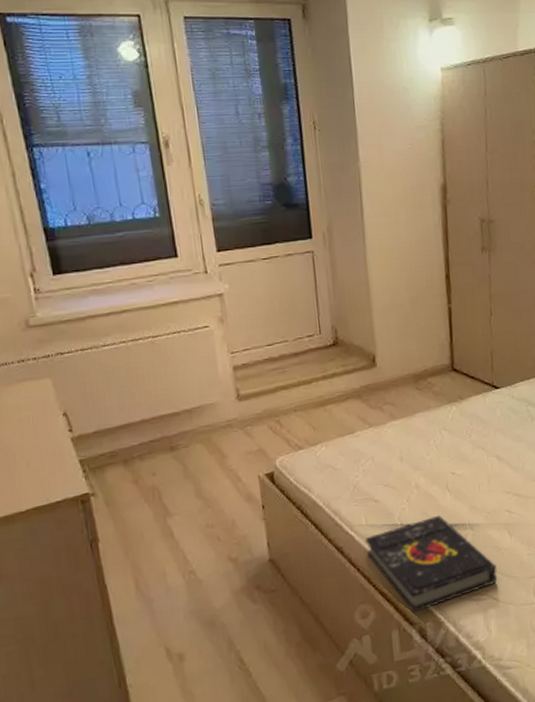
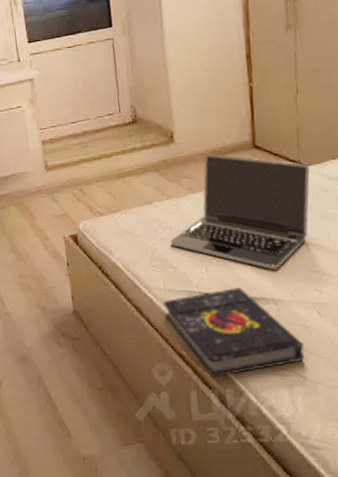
laptop: none [372,377,502,495] -> present [170,153,310,270]

